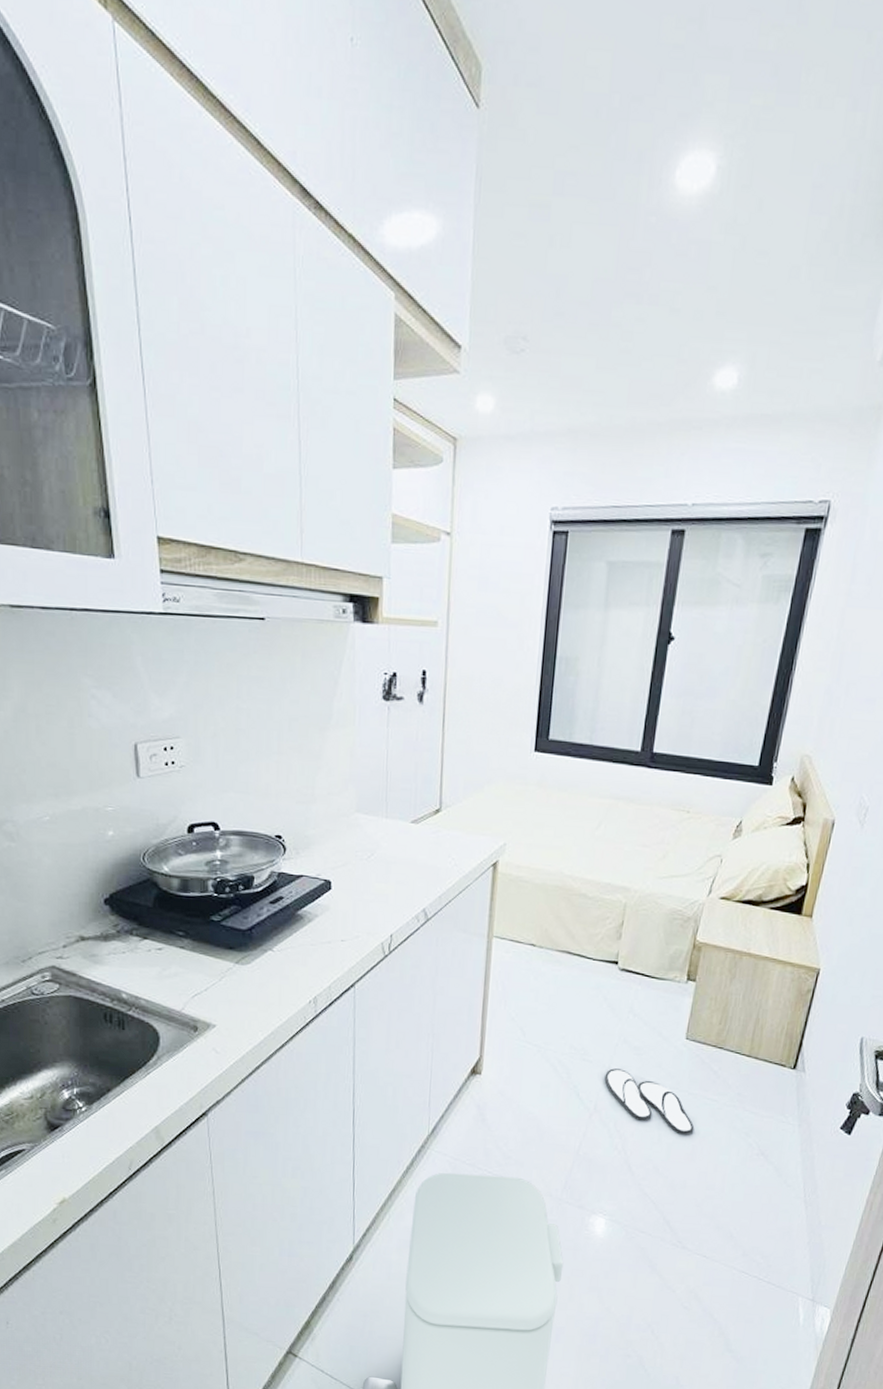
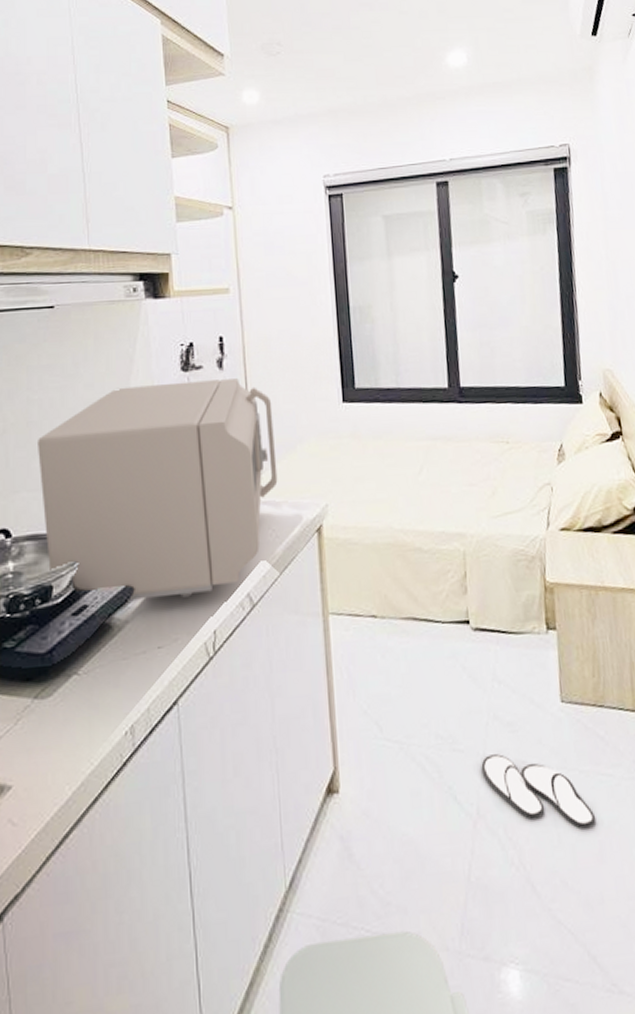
microwave: none [245,707,466,904] -> present [38,378,278,601]

